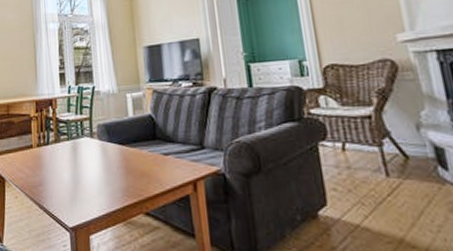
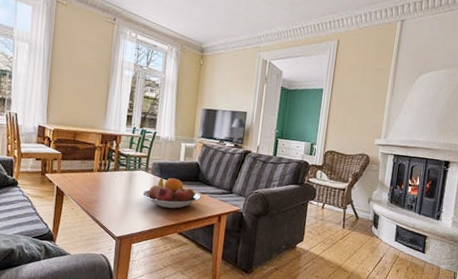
fruit bowl: none [90,140,165,181] -> present [141,177,201,209]

